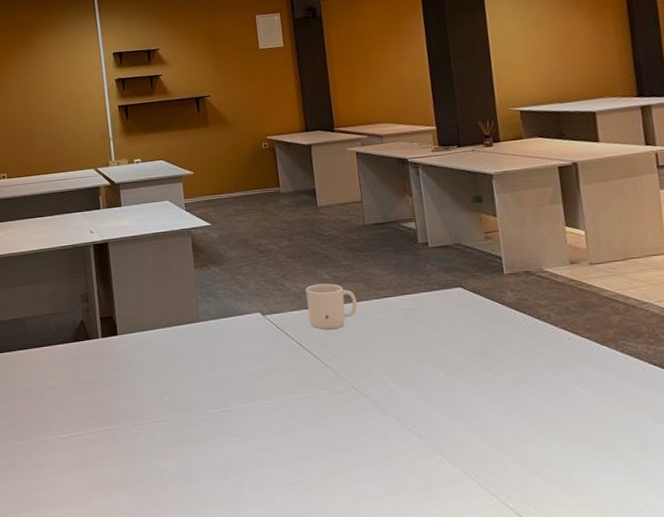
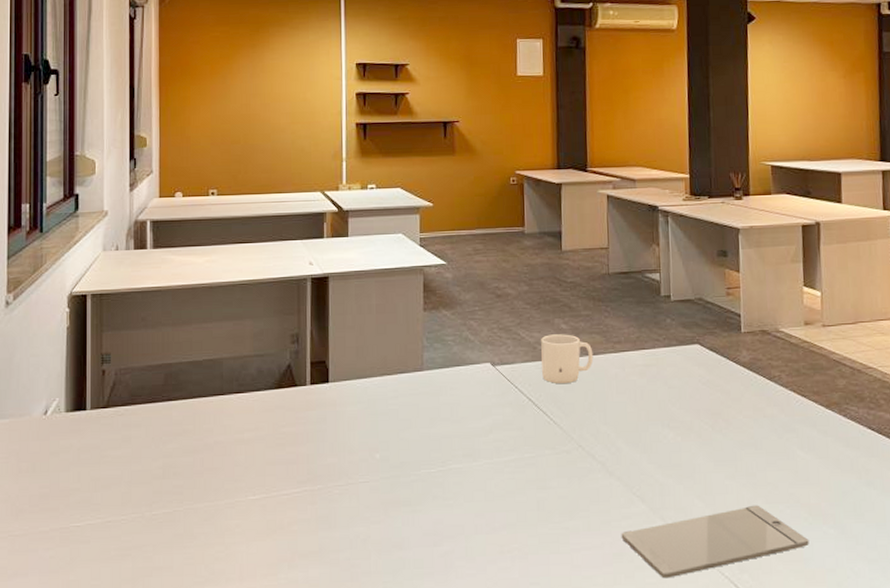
tablet: none [400,439,596,509] -> present [621,505,809,579]

